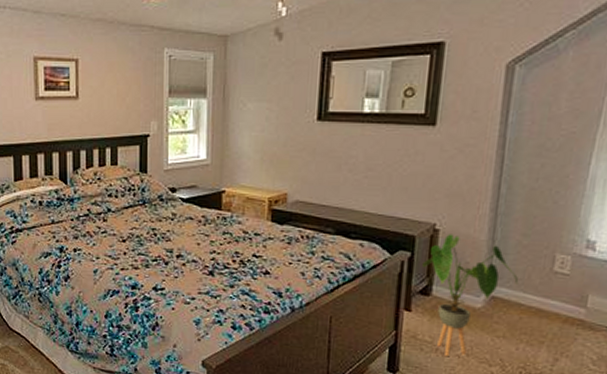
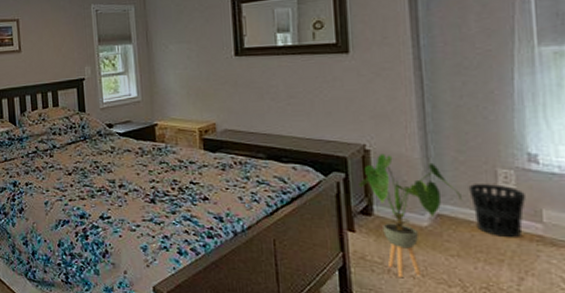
wastebasket: none [525,268,577,322] -> present [468,184,526,239]

